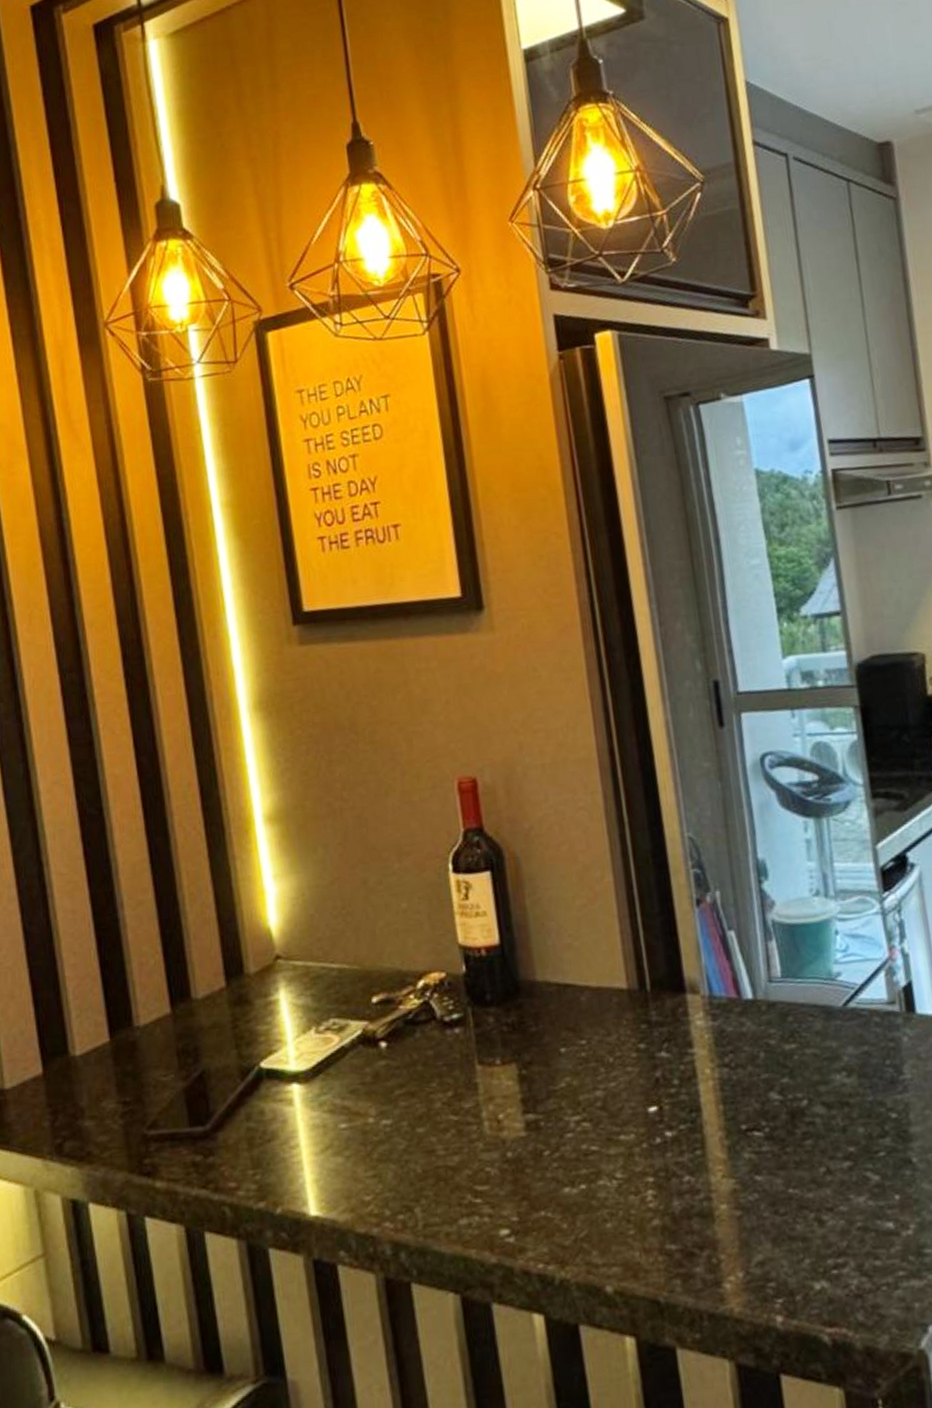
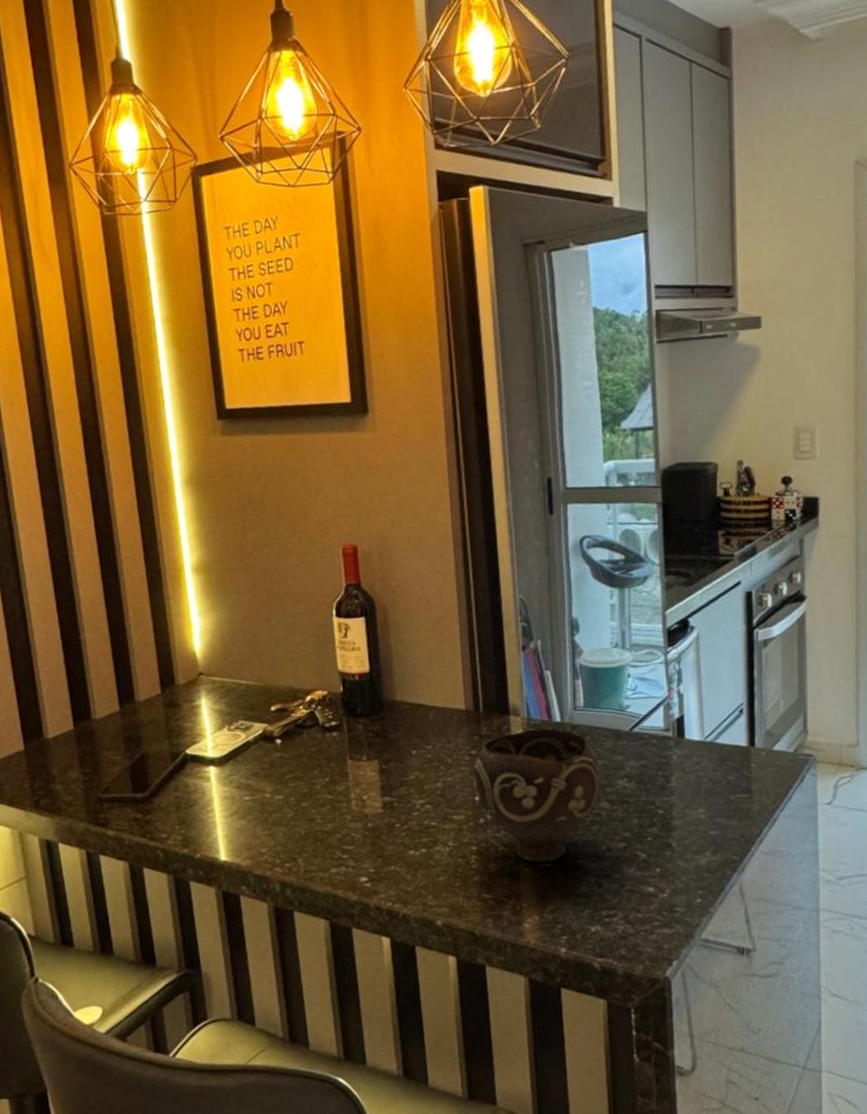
bowl: none [642,1007,812,1196] -> present [472,727,602,863]

